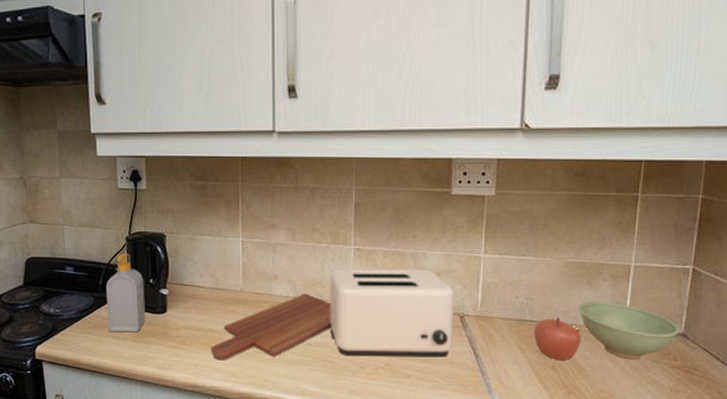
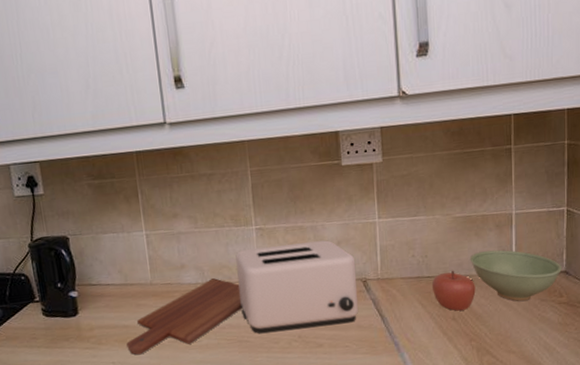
soap bottle: present [106,254,146,332] -> none [13,261,58,342]

